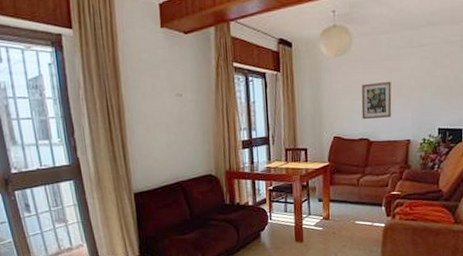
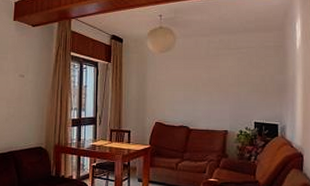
wall art: present [361,81,392,120] -> none [182,76,211,109]

